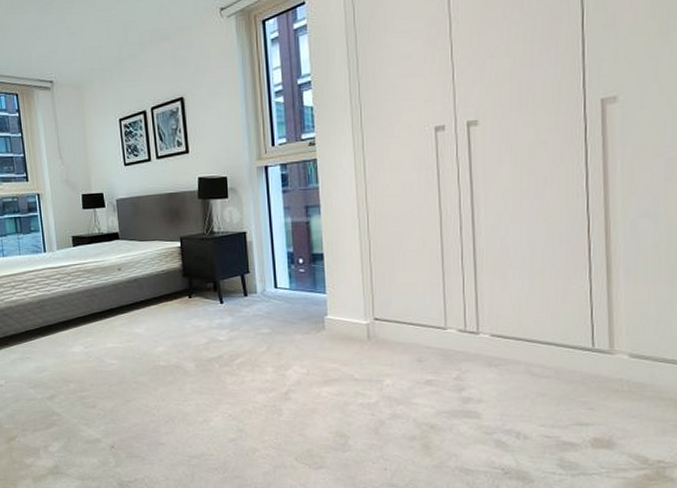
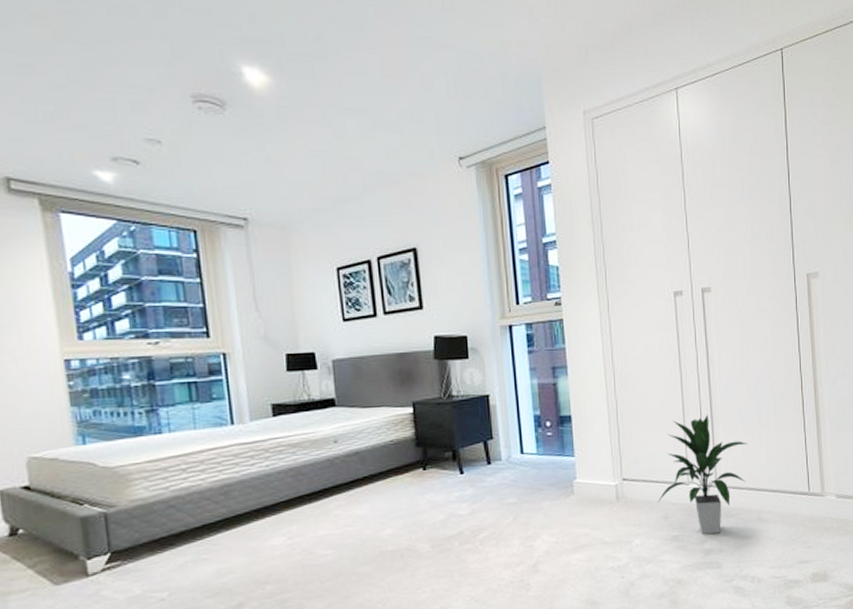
indoor plant: none [411,256,517,383] -> present [657,414,748,535]

